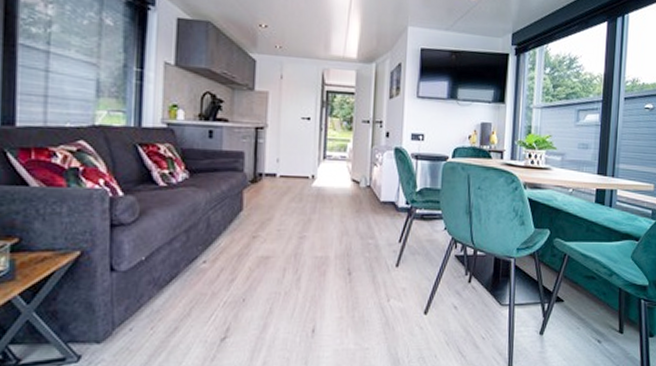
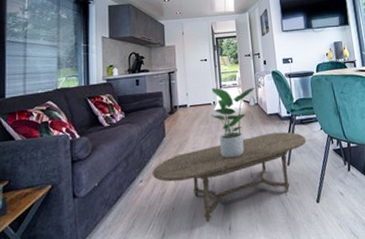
coffee table: none [220,225,424,321] -> present [152,131,306,223]
potted plant: none [307,158,370,249] -> present [211,88,255,159]

